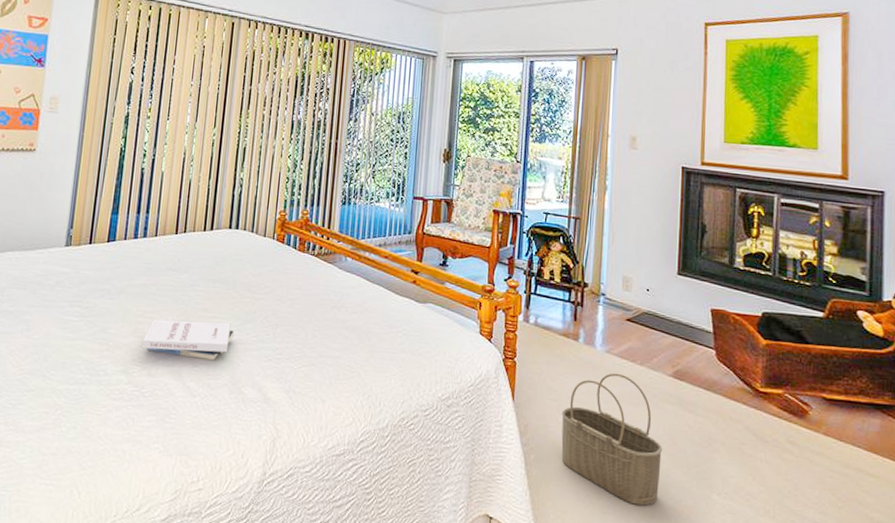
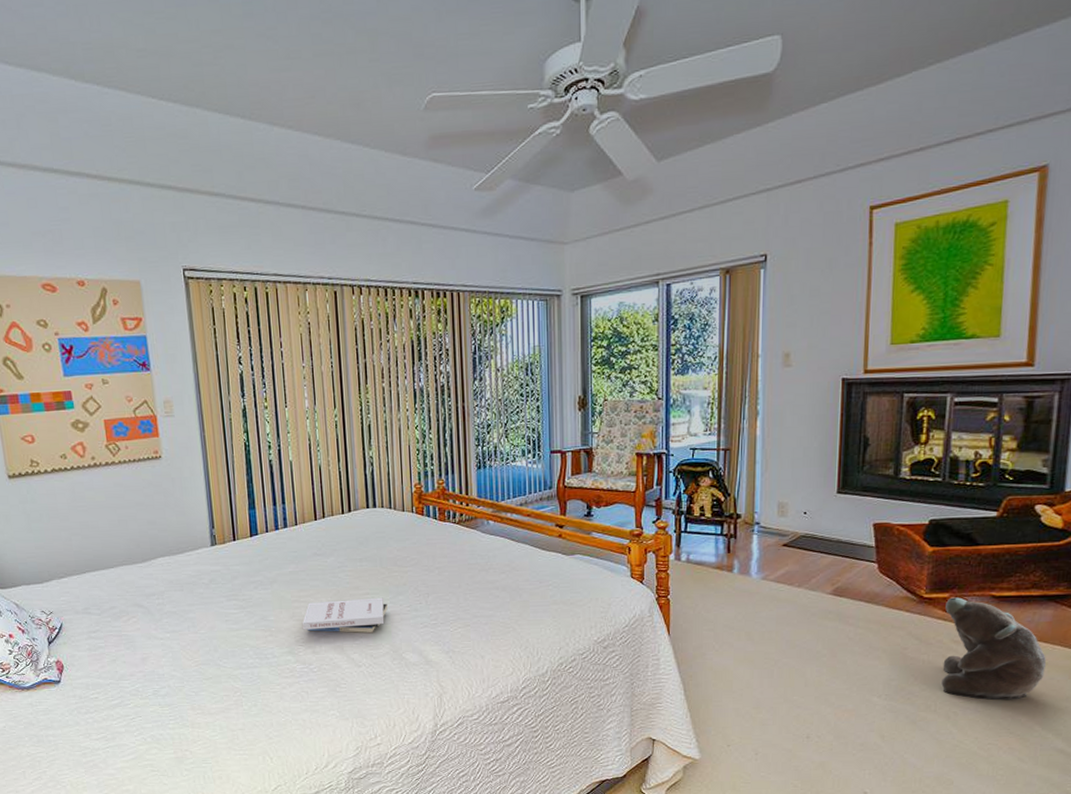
wicker basket: present [561,373,663,506] -> none [718,597,822,714]
stuffed animal: none [779,394,878,514] -> present [941,597,1047,700]

